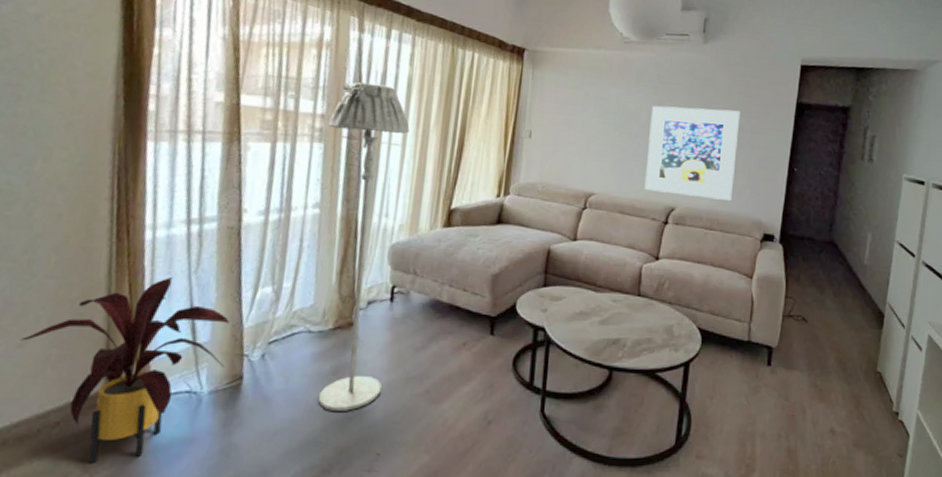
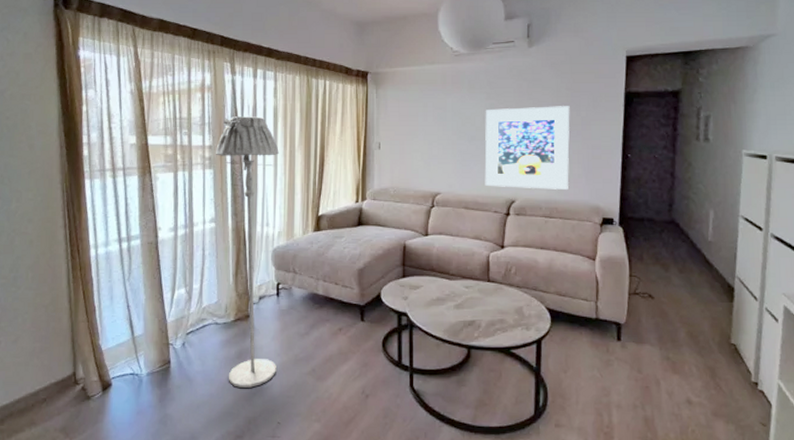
house plant: present [20,277,230,464] -> none [14,285,157,431]

